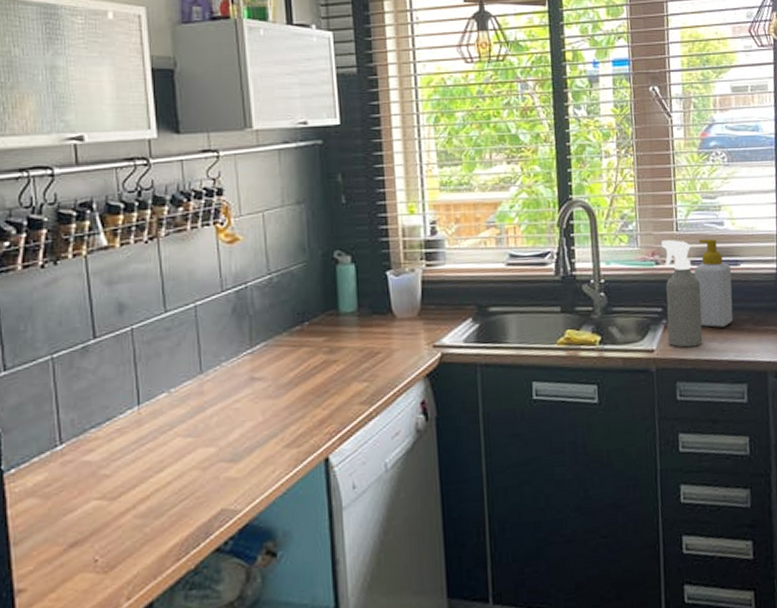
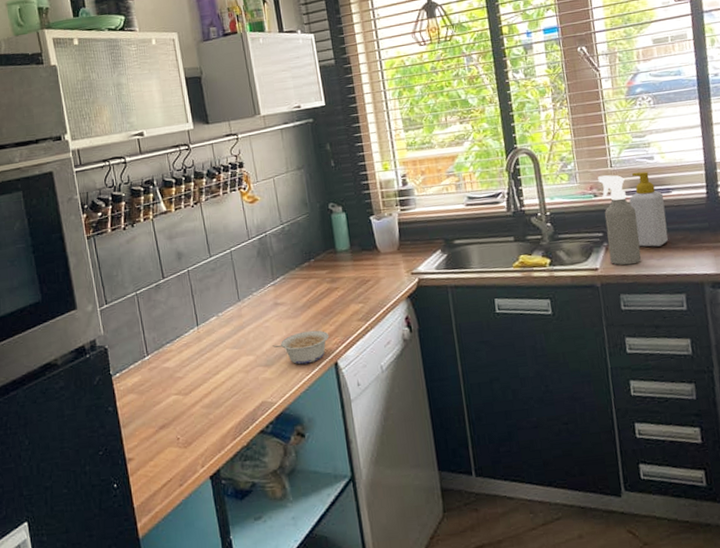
legume: none [243,415,321,460] -> present [272,330,330,365]

